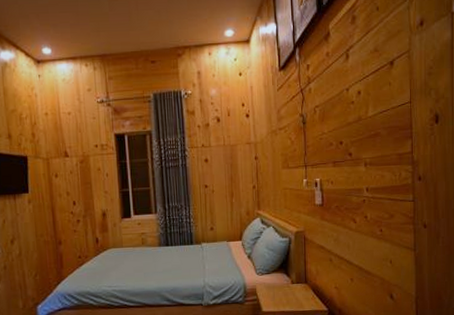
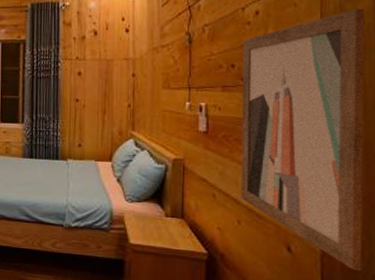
wall art: none [348,84,445,306] -> present [240,8,365,271]

